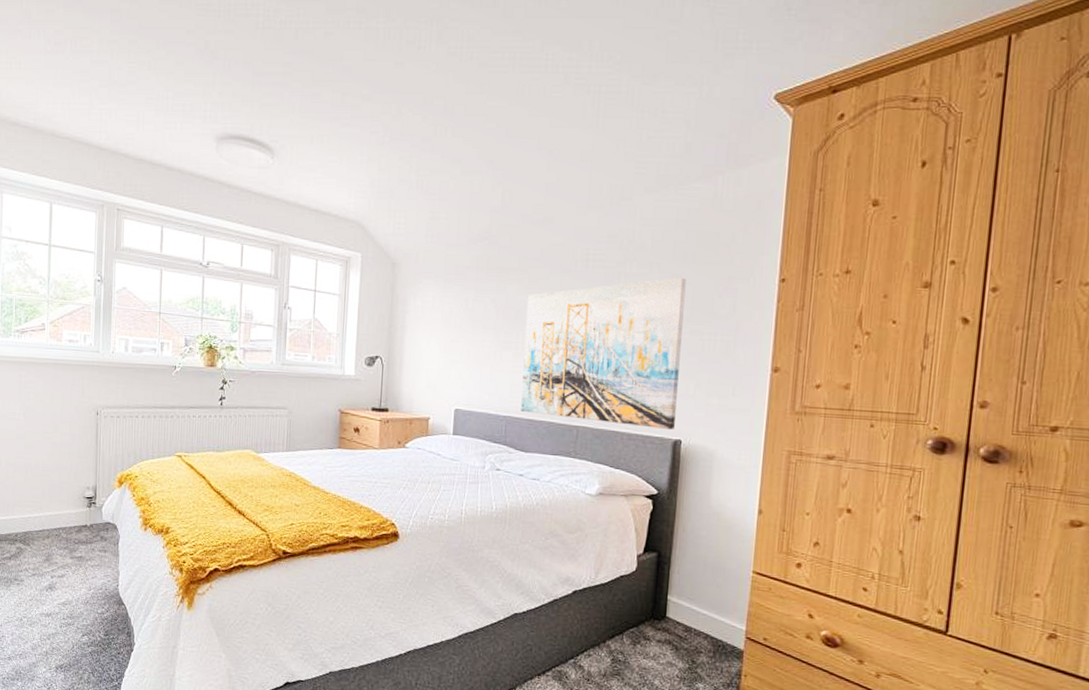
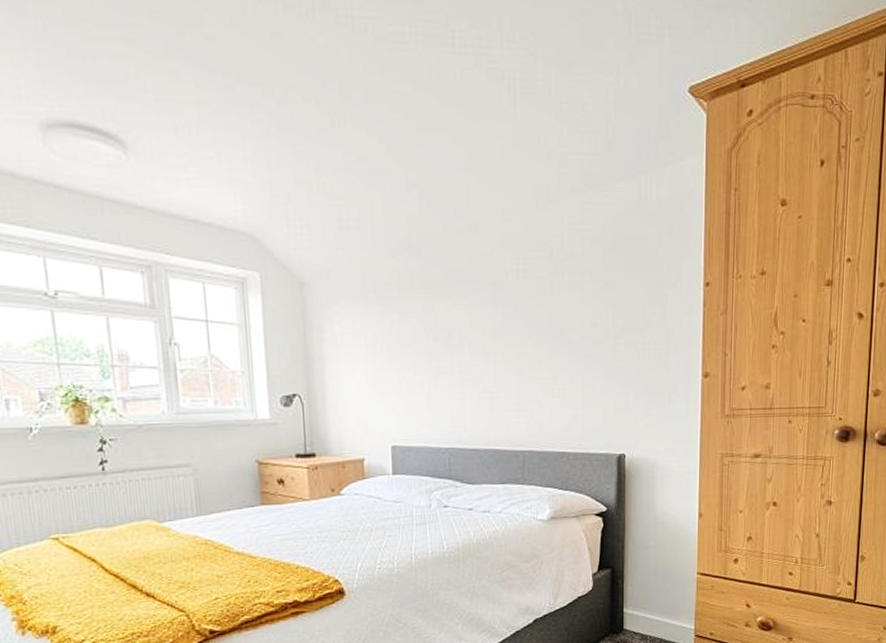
wall art: present [521,277,686,429] -> none [458,285,618,445]

